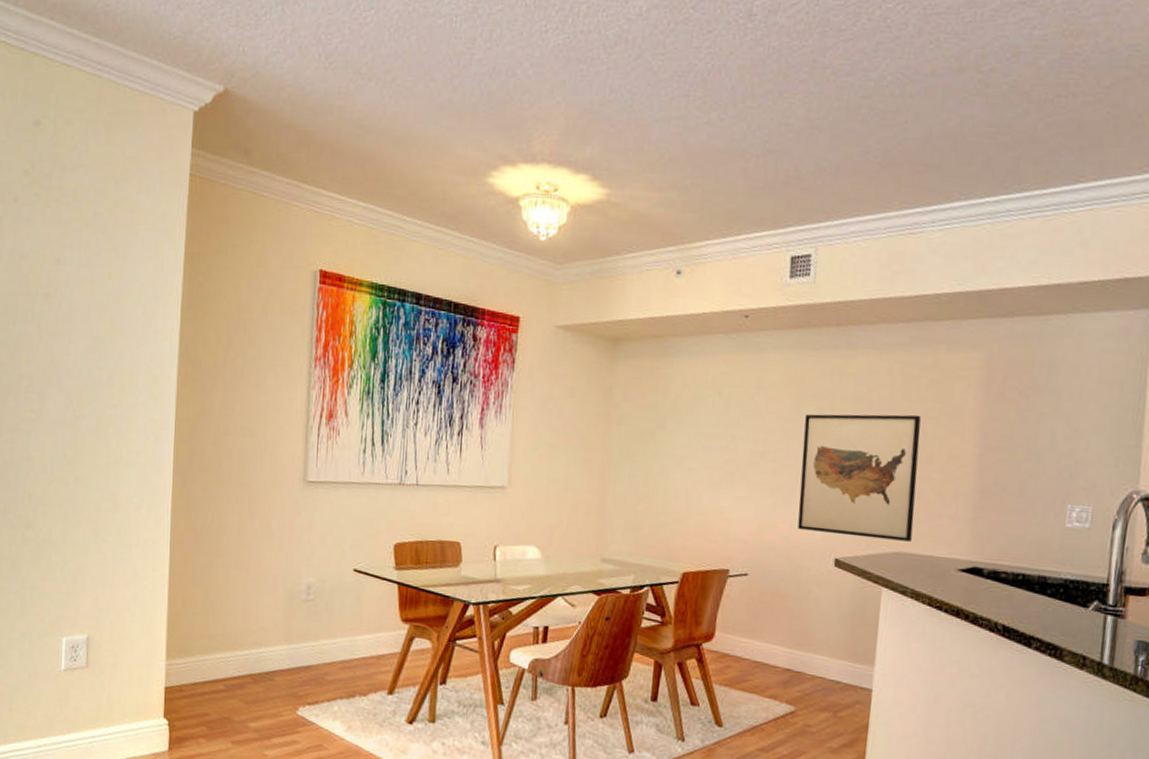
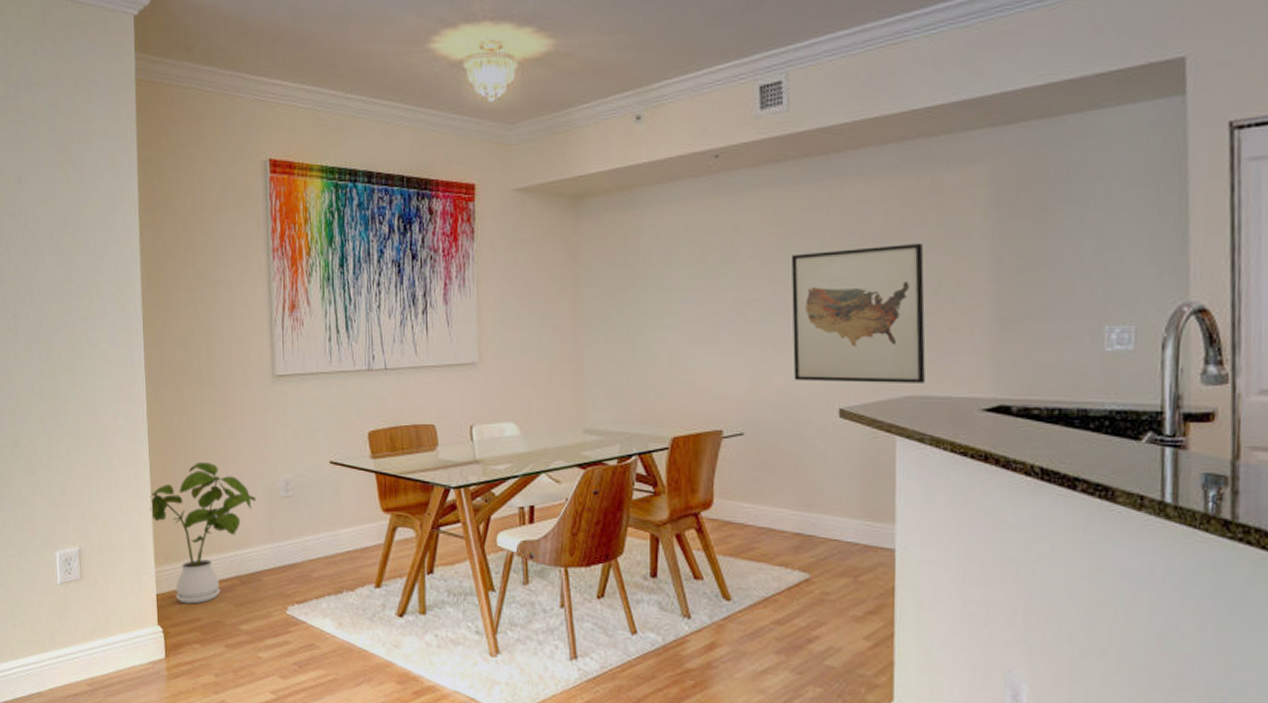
house plant: none [166,559,277,699] -> present [149,461,257,604]

